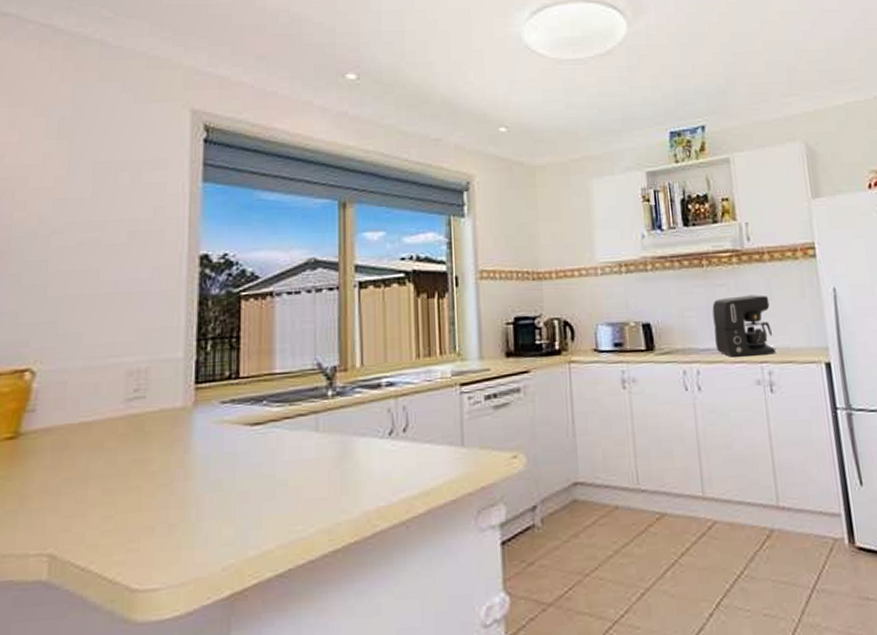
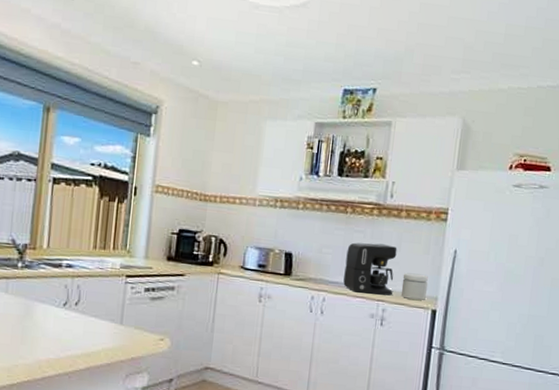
jar: none [782,322,815,355] -> present [400,272,428,301]

